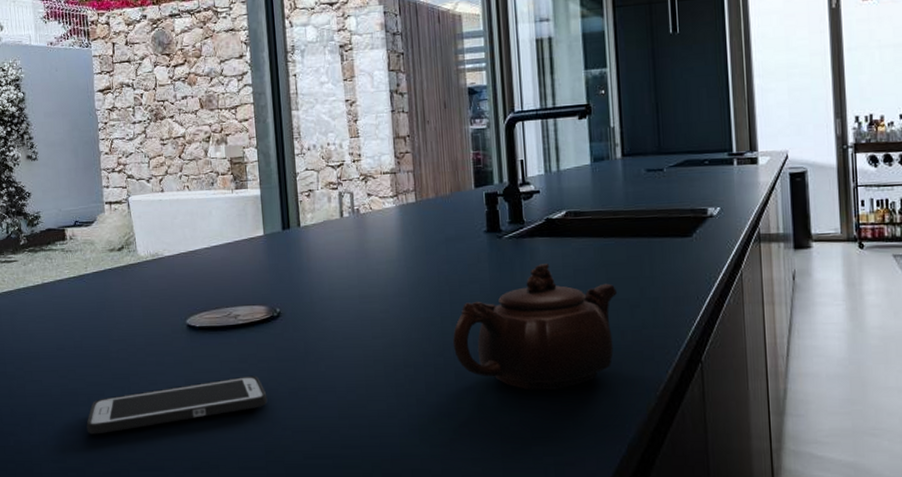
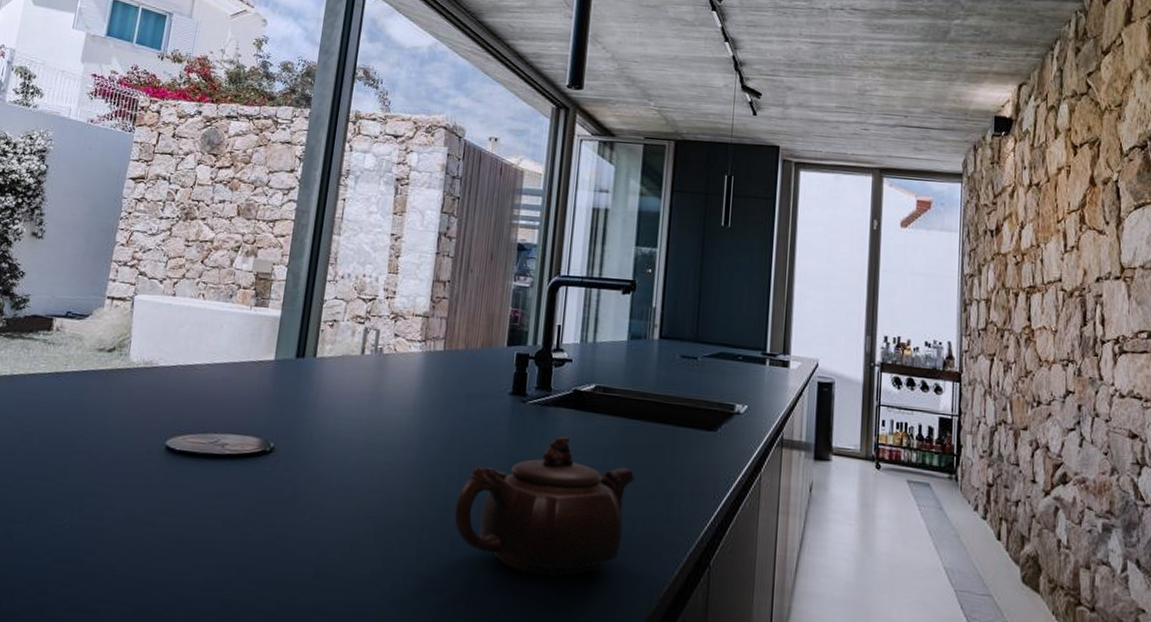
cell phone: present [86,375,268,435] -> none [17,514,238,560]

